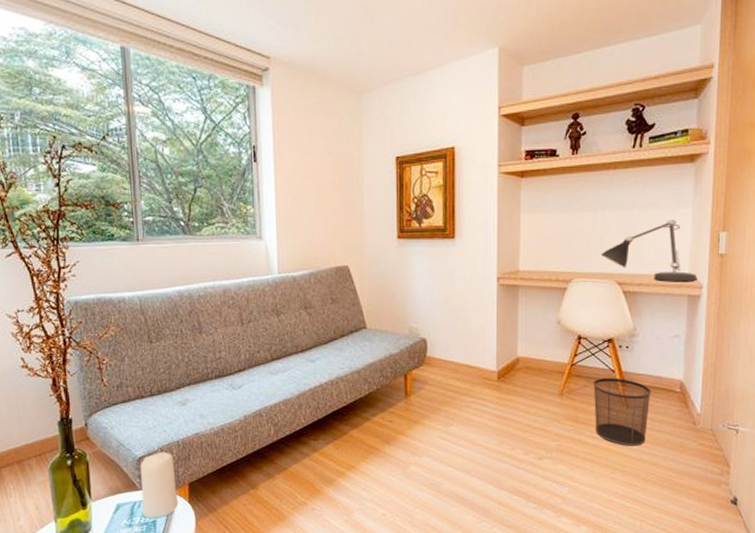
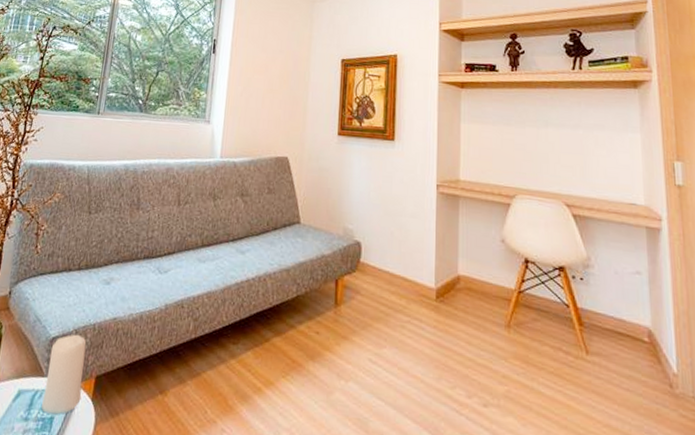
waste bin: present [593,377,652,446] -> none [545,312,615,406]
desk lamp: present [600,219,698,282] -> none [545,143,655,213]

